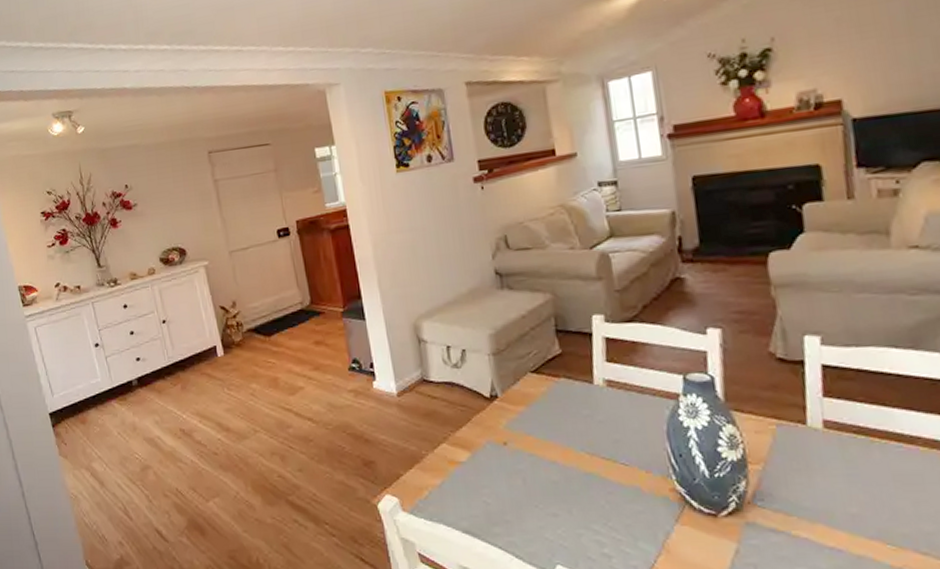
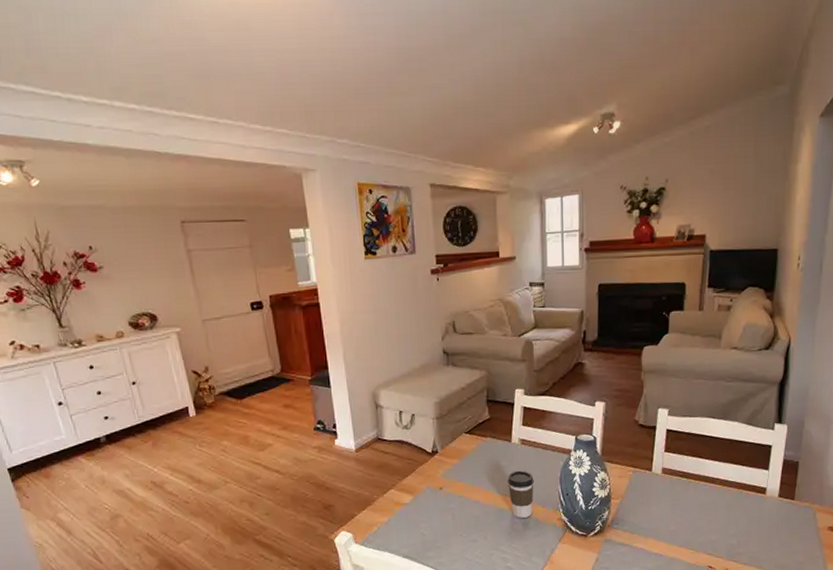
coffee cup: none [592,421,633,486] -> present [507,470,534,518]

